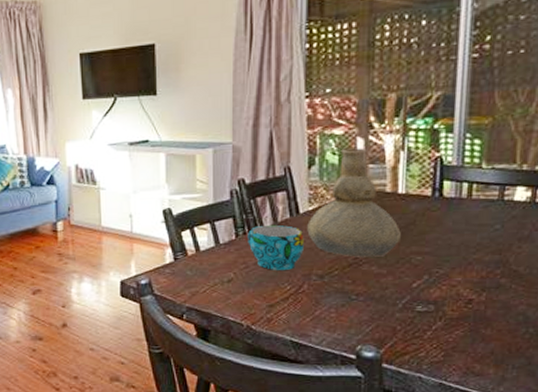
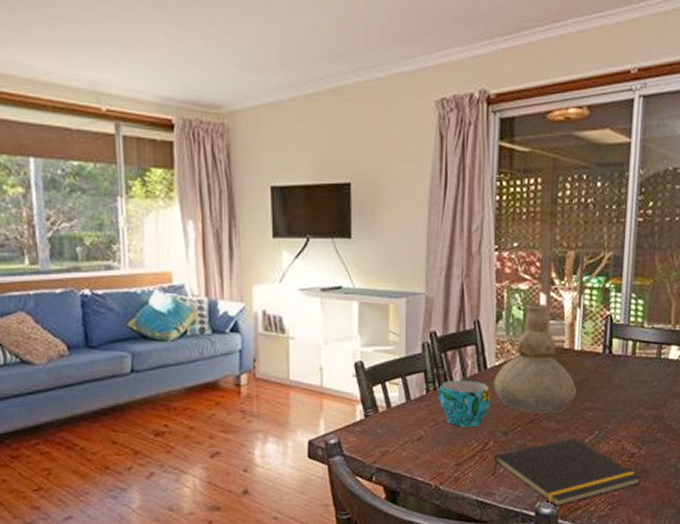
notepad: none [308,282,482,350] -> present [492,438,641,506]

